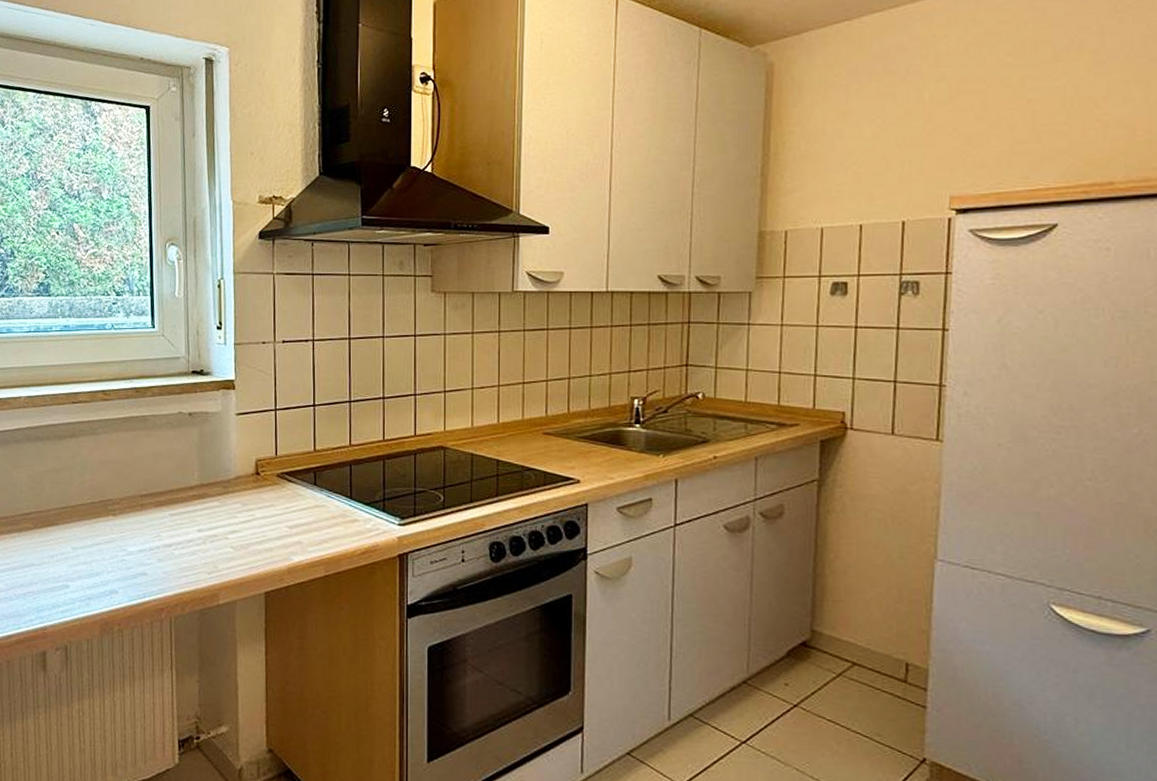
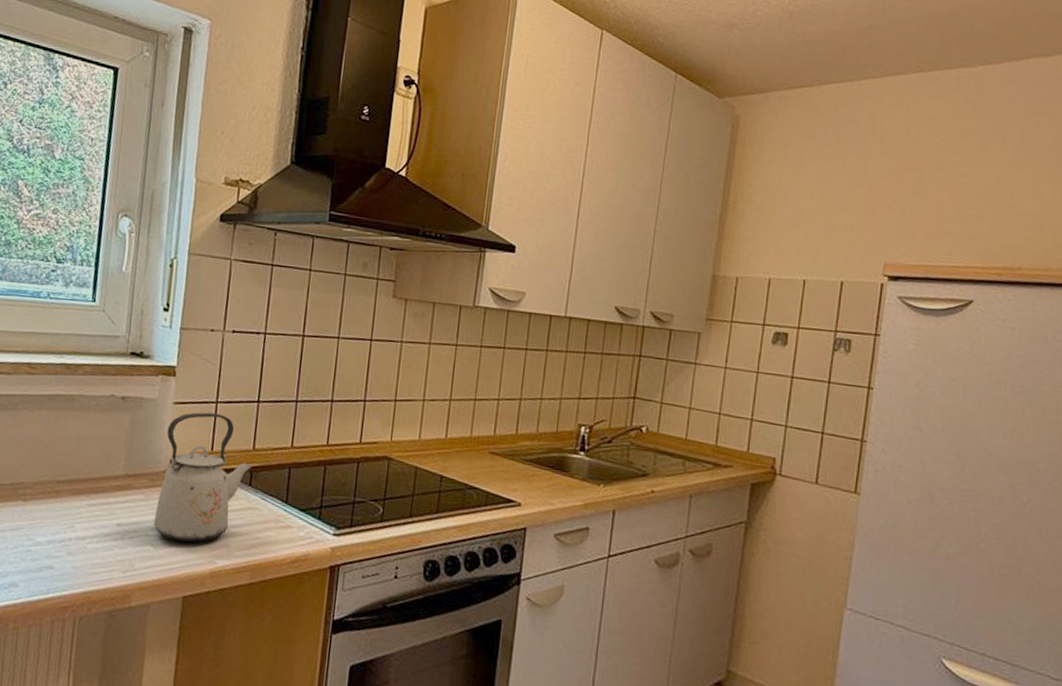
kettle: none [231,420,315,542] -> present [153,412,252,542]

